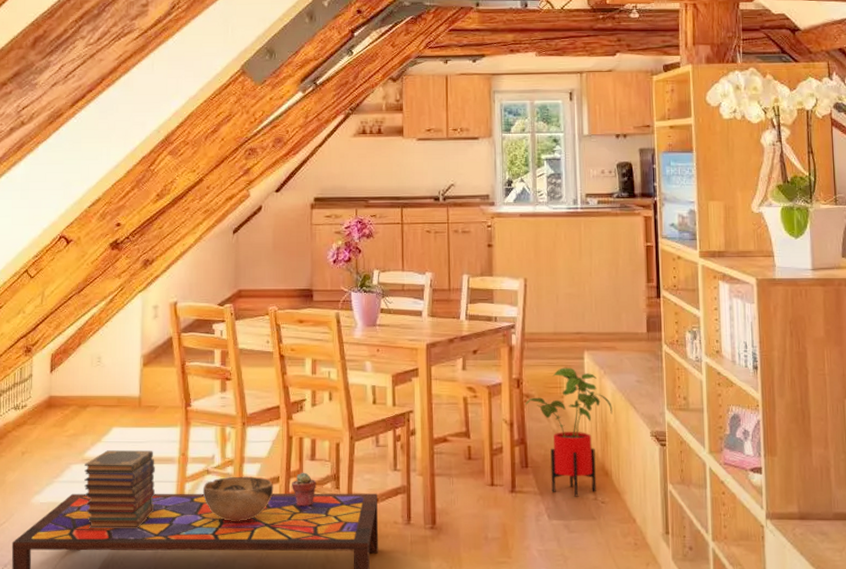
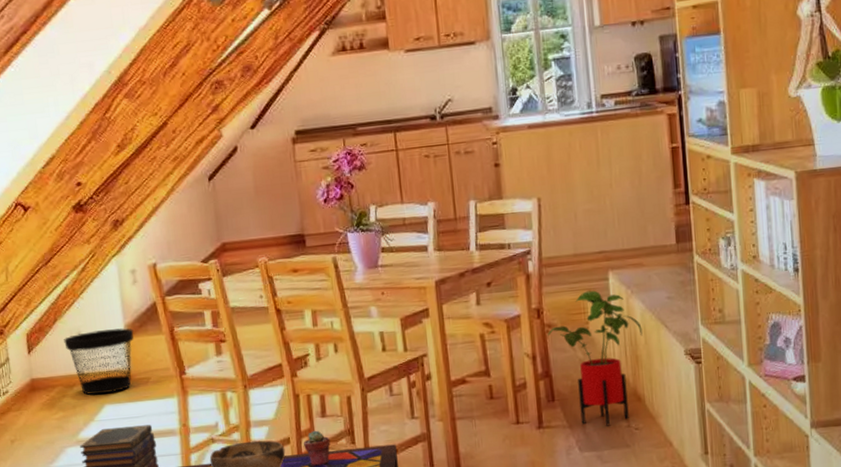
wastebasket: none [84,358,149,417] -> present [64,328,134,395]

